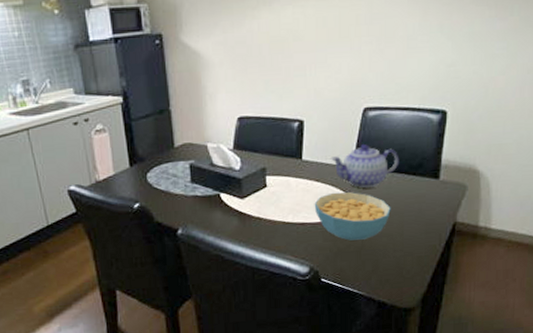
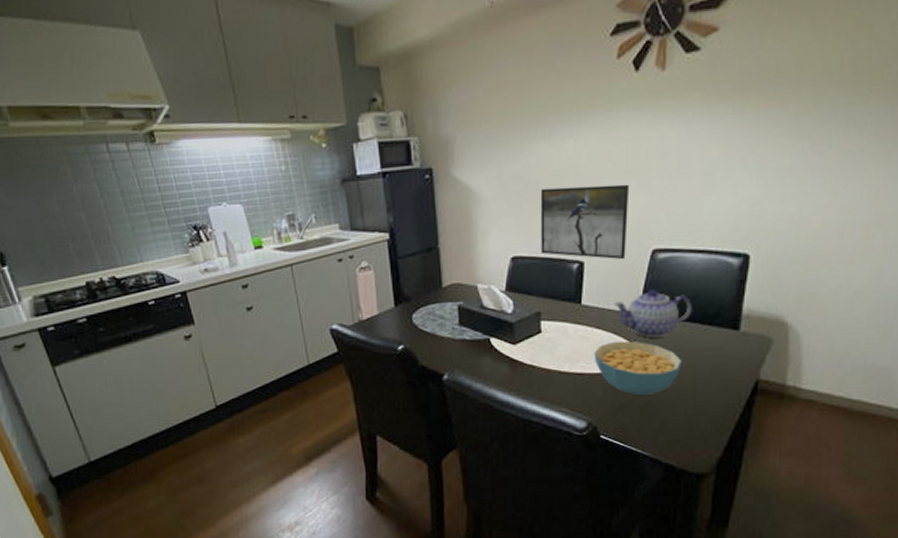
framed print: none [263,48,343,118] -> present [540,184,630,260]

